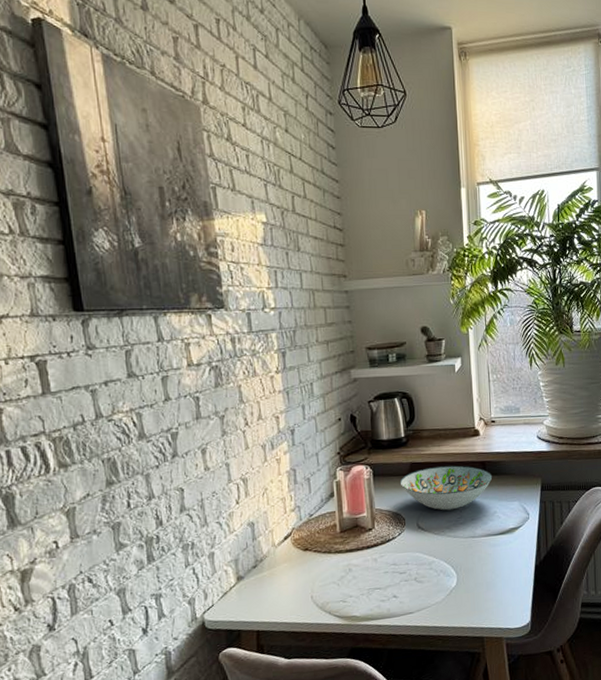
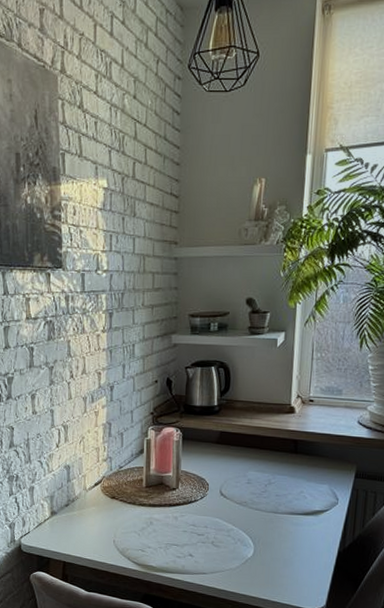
decorative bowl: present [400,465,493,511] -> none [207,438,304,483]

